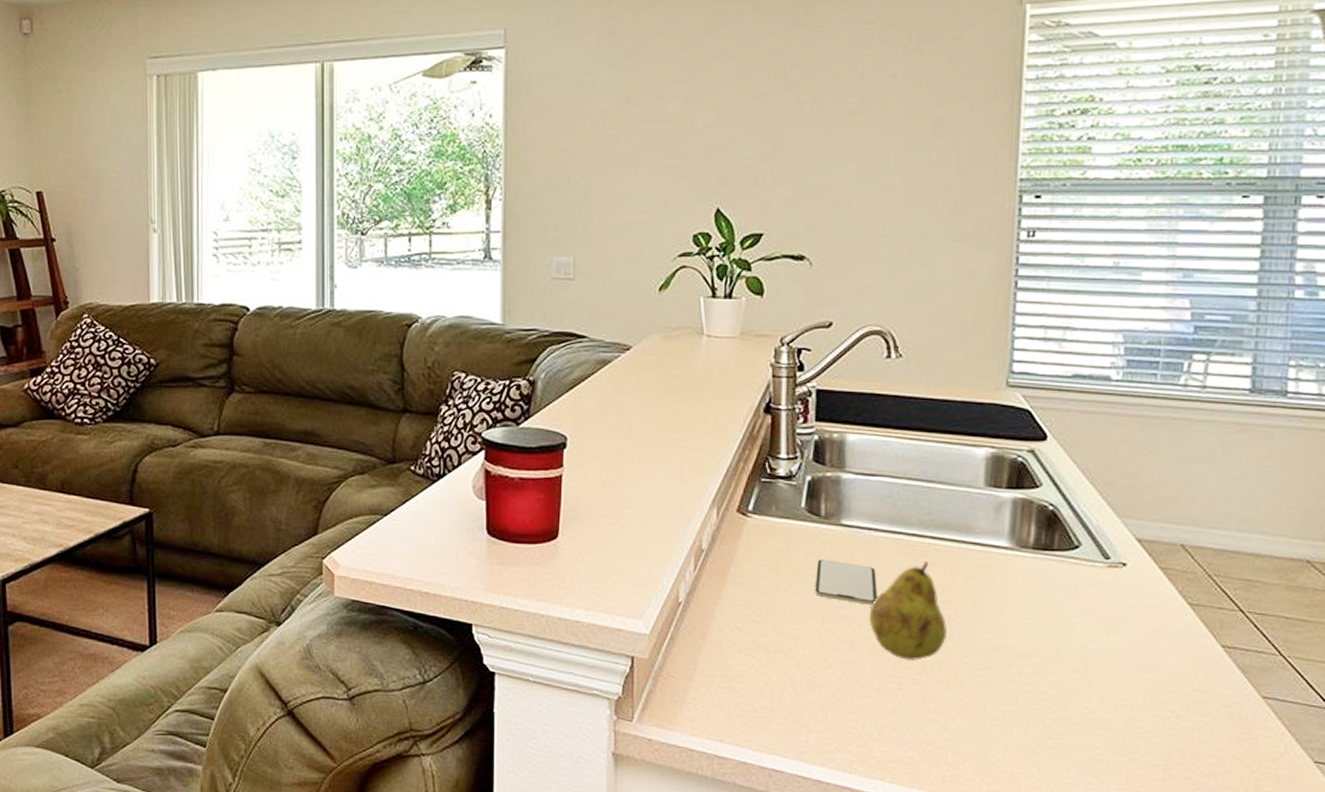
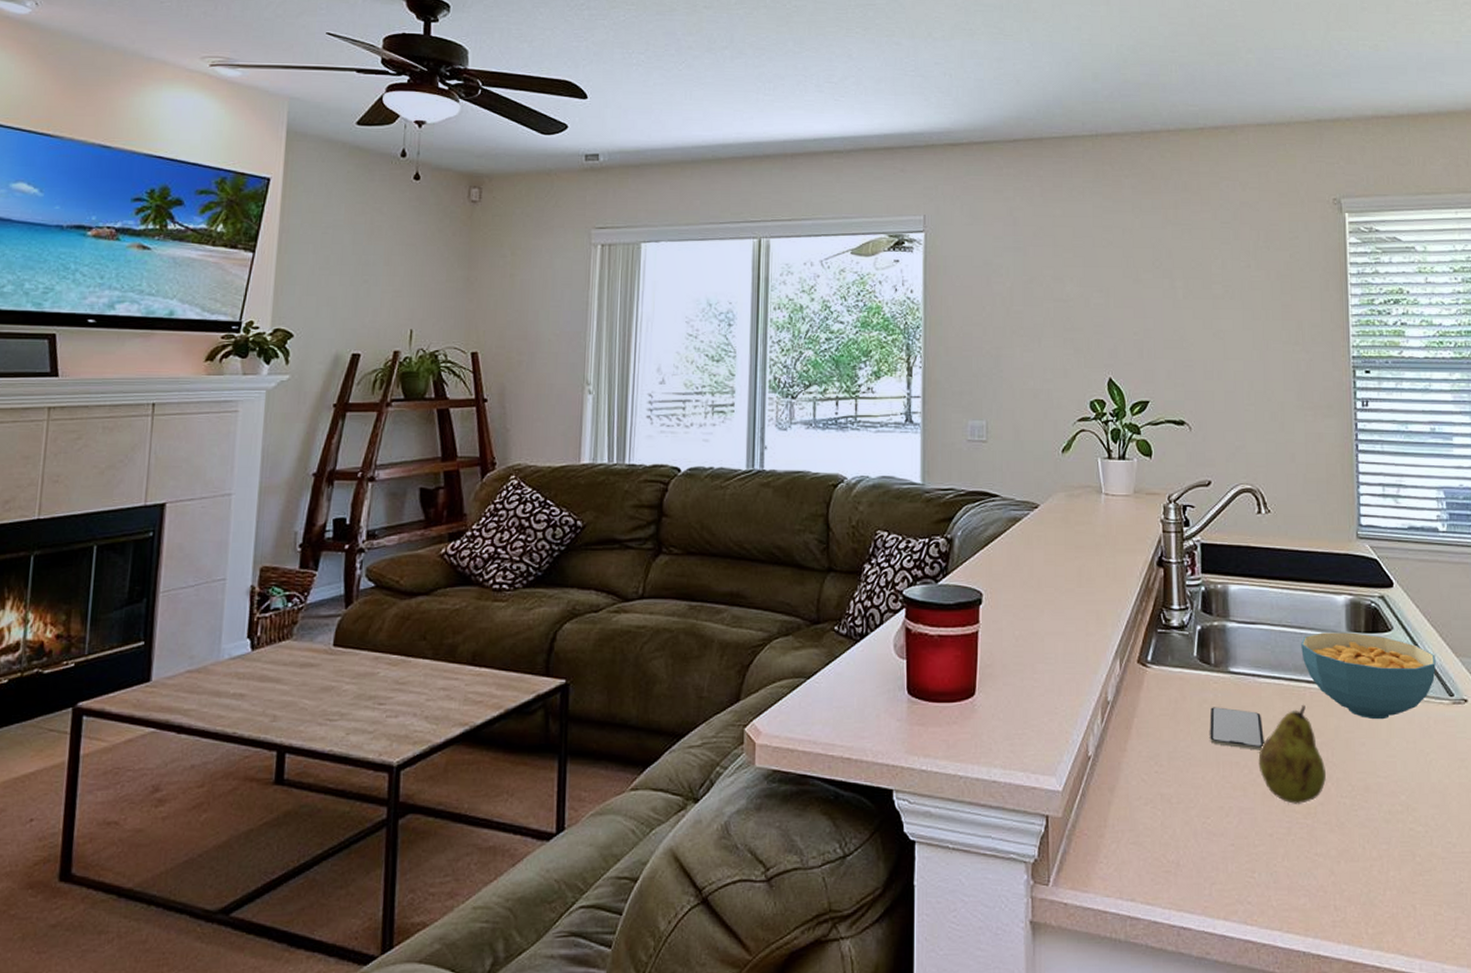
cereal bowl: none [928,487,1092,580] -> present [1301,632,1436,720]

